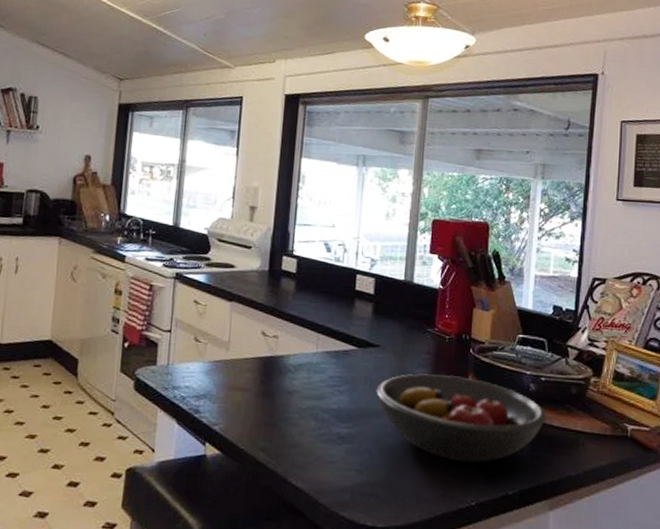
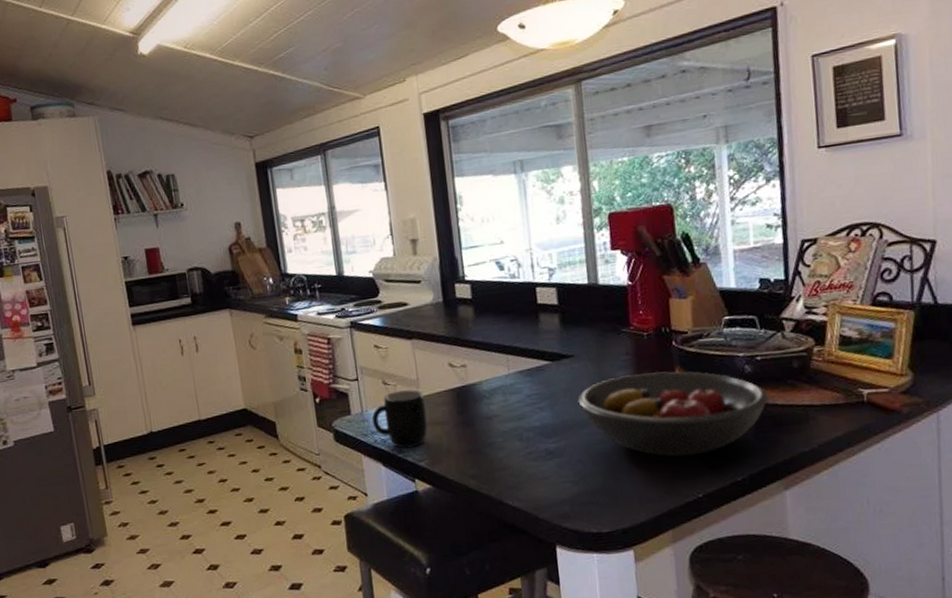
mug: none [175,350,232,410] -> present [371,389,428,449]

